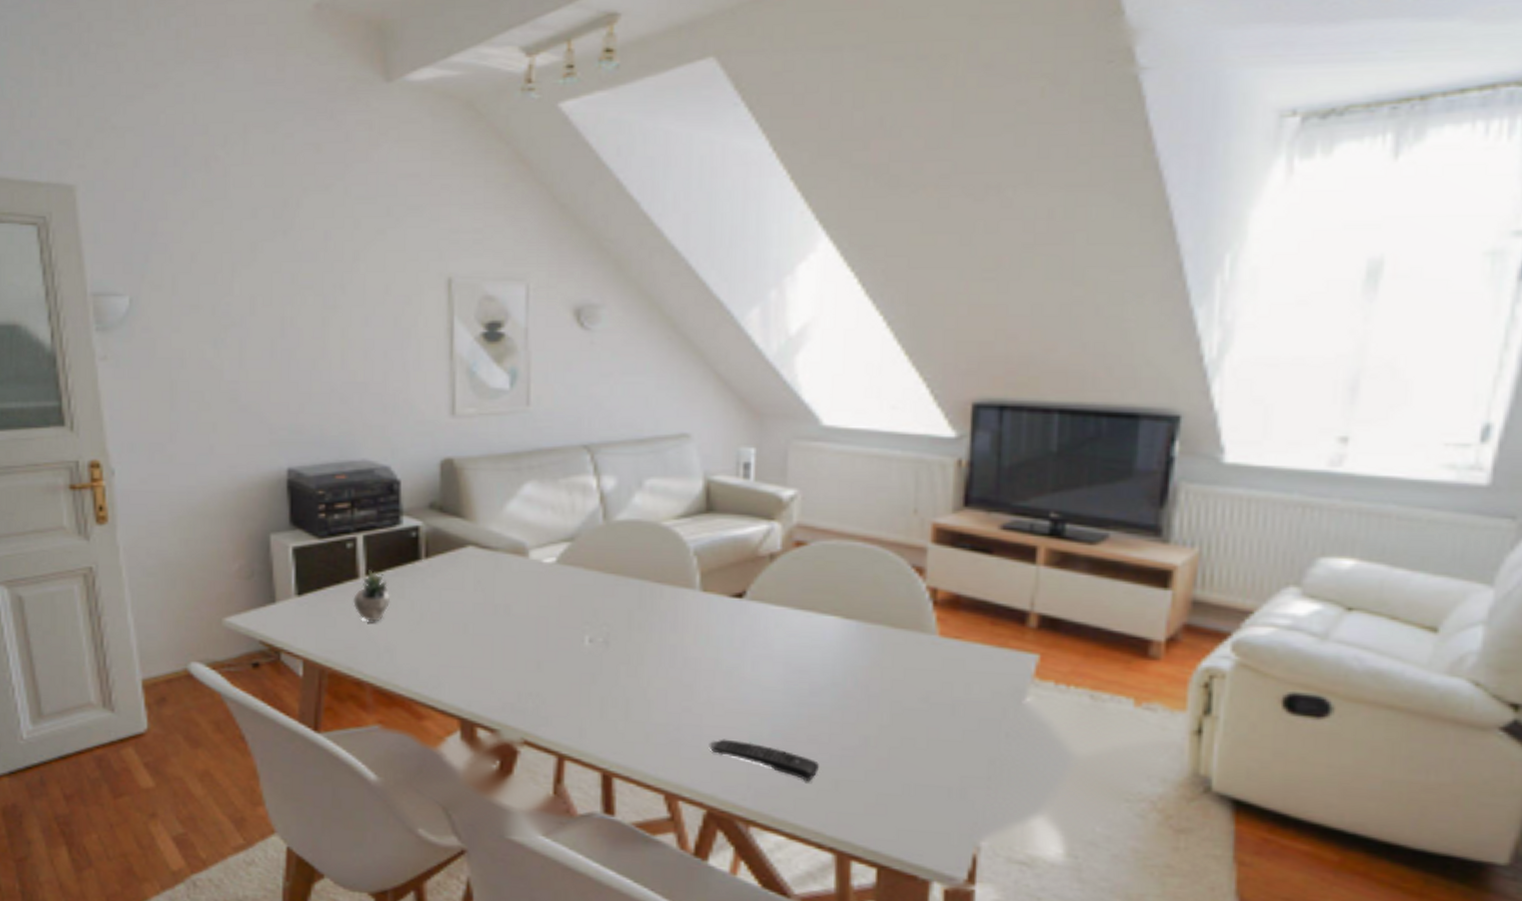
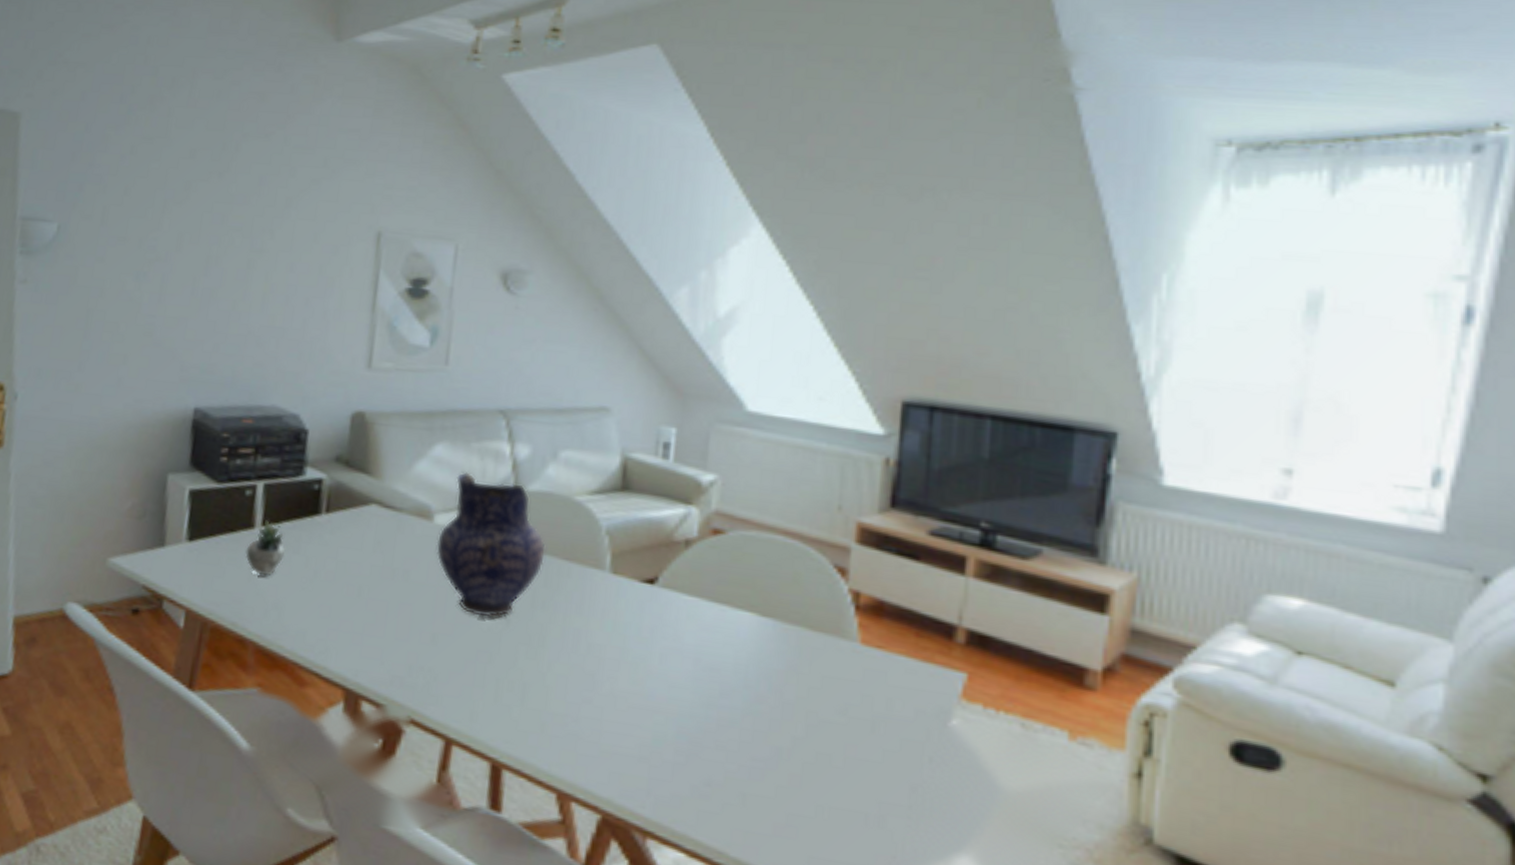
pottery: none [534,508,637,642] -> present [436,471,545,618]
remote control: present [709,739,819,782] -> none [608,736,726,794]

